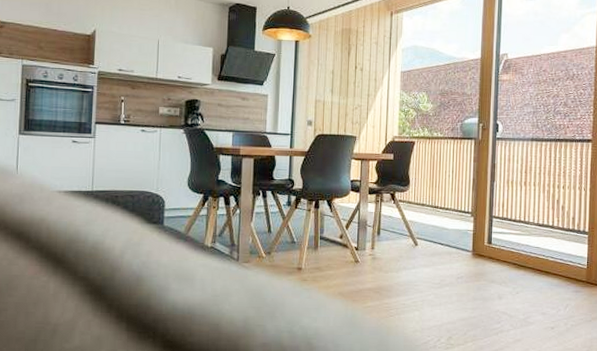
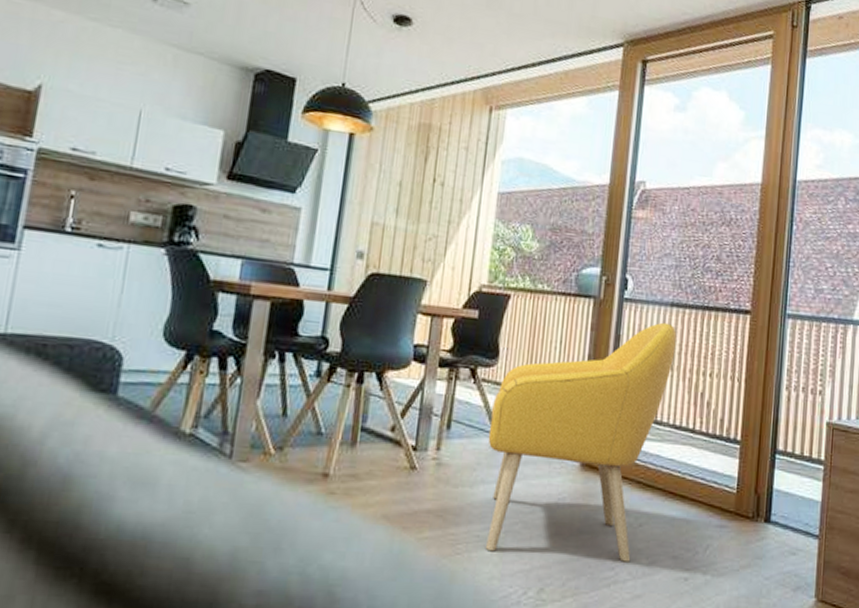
armchair: none [406,153,537,318] -> present [485,322,677,562]

